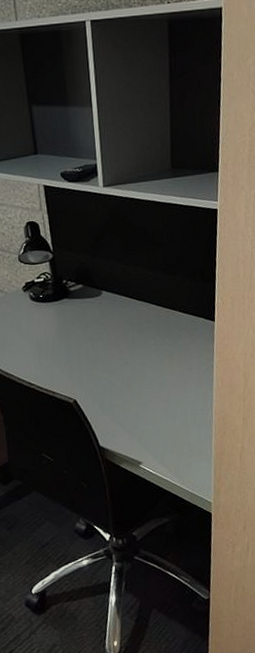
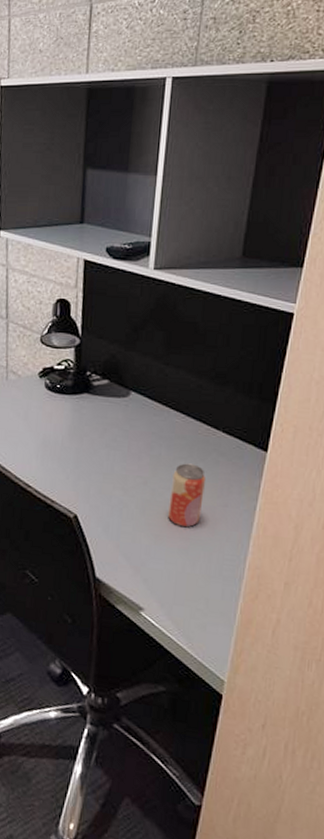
beverage can: none [146,341,173,392] -> present [168,463,205,528]

